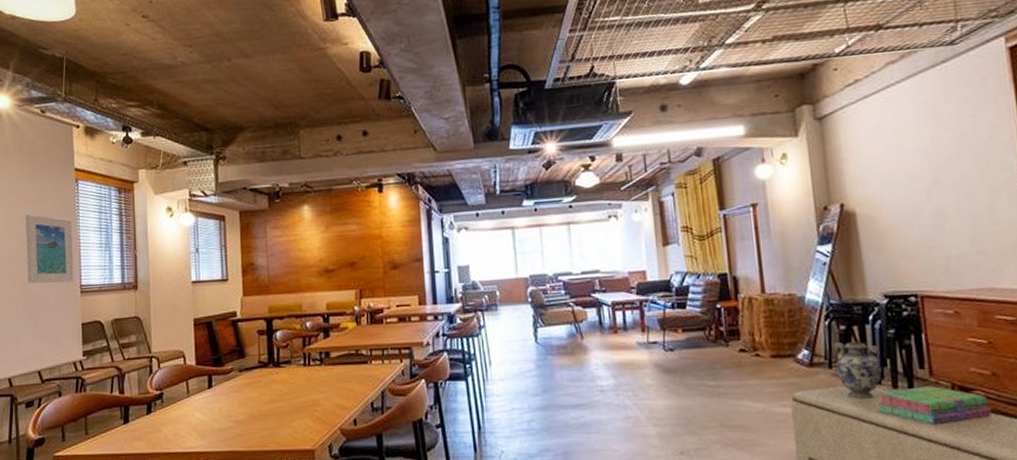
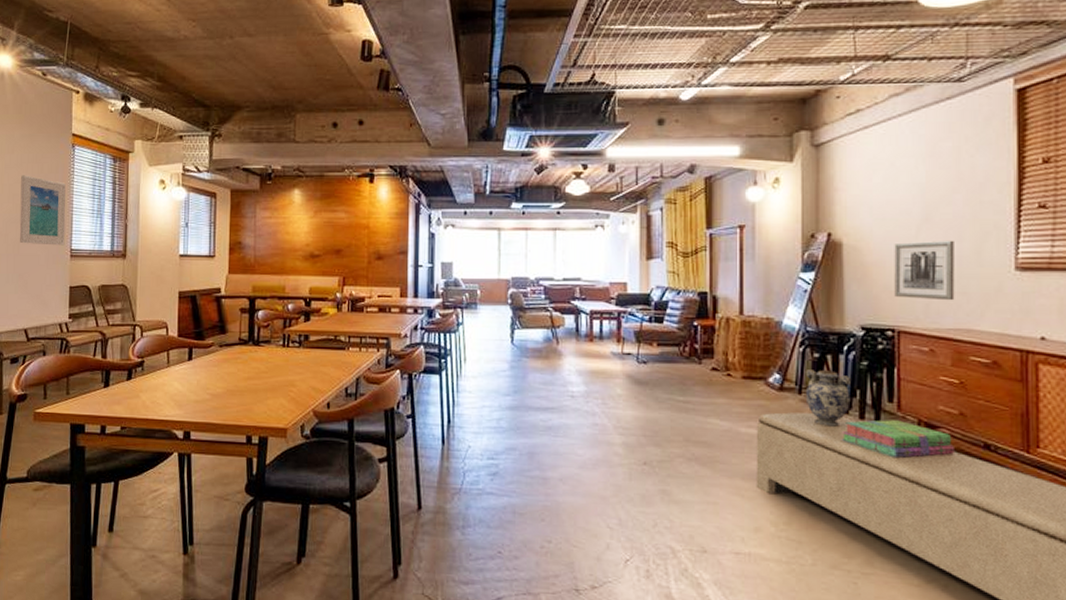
wall art: none [907,200,973,263] -> present [894,240,955,301]

